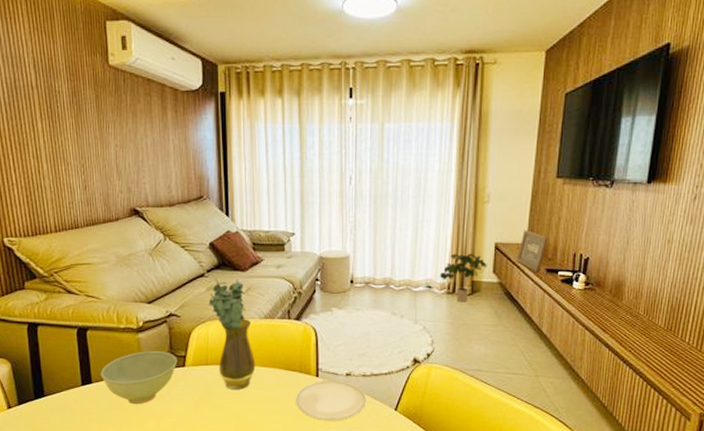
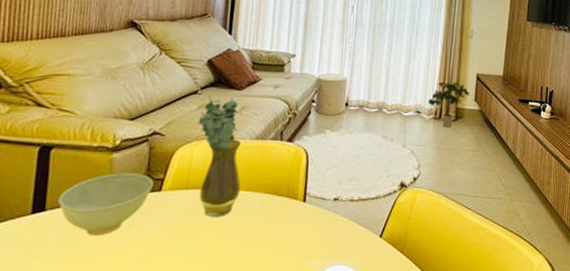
plate: present [295,380,367,421] -> none [278,205,353,251]
picture frame: present [517,230,548,273] -> none [495,64,520,102]

